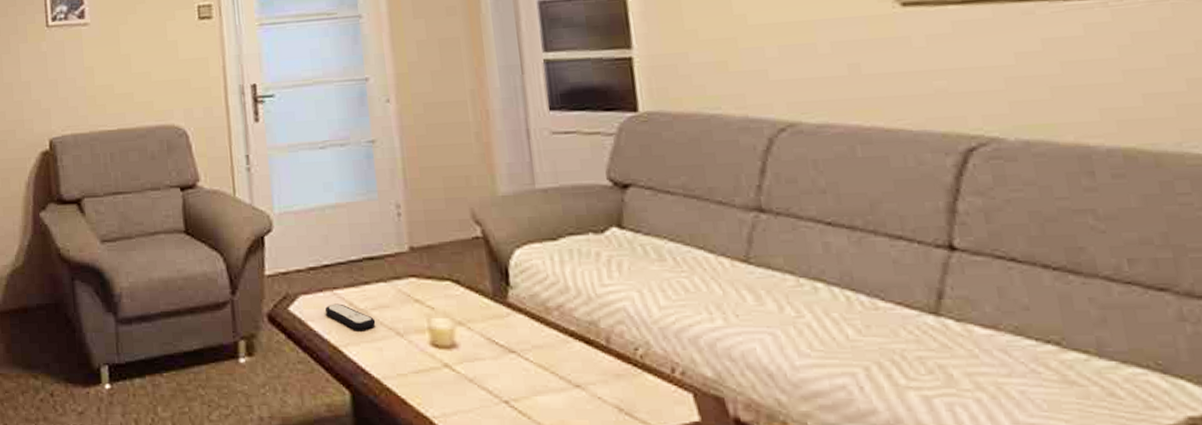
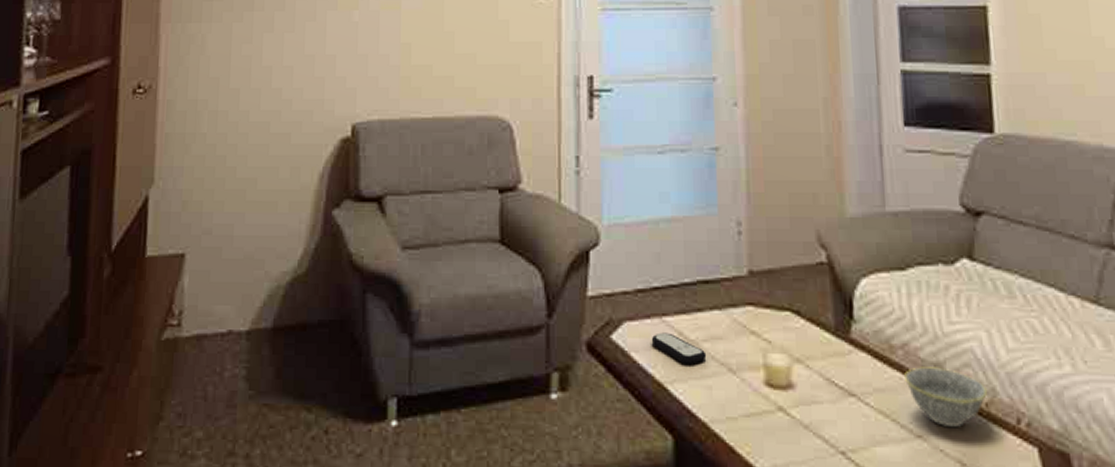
bowl: none [561,325,641,378] -> present [904,367,987,428]

